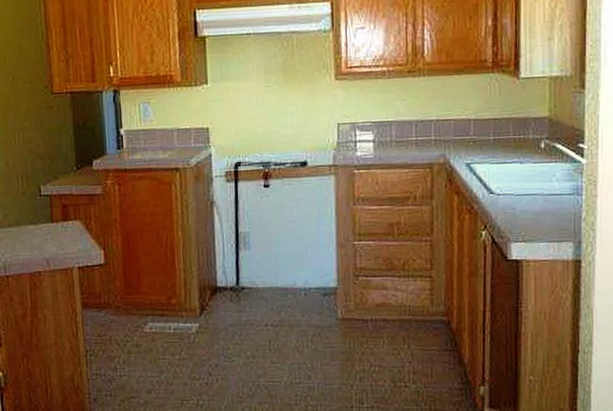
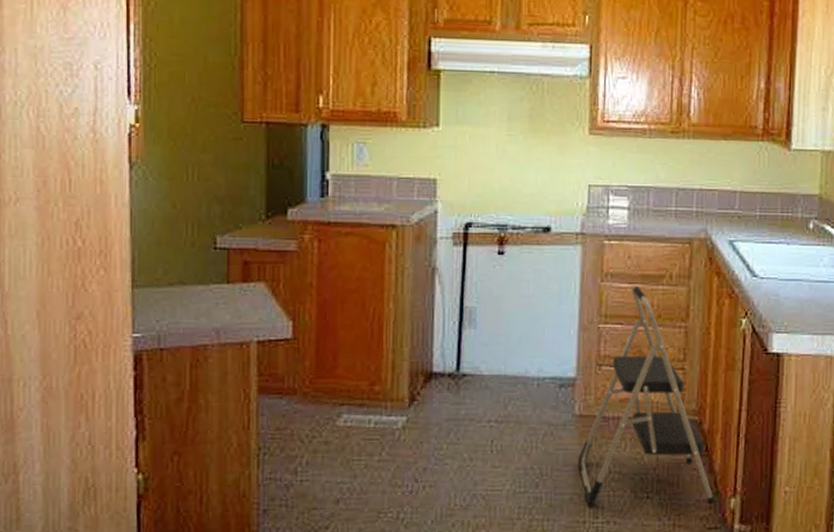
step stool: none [342,206,466,393] -> present [577,284,715,505]

